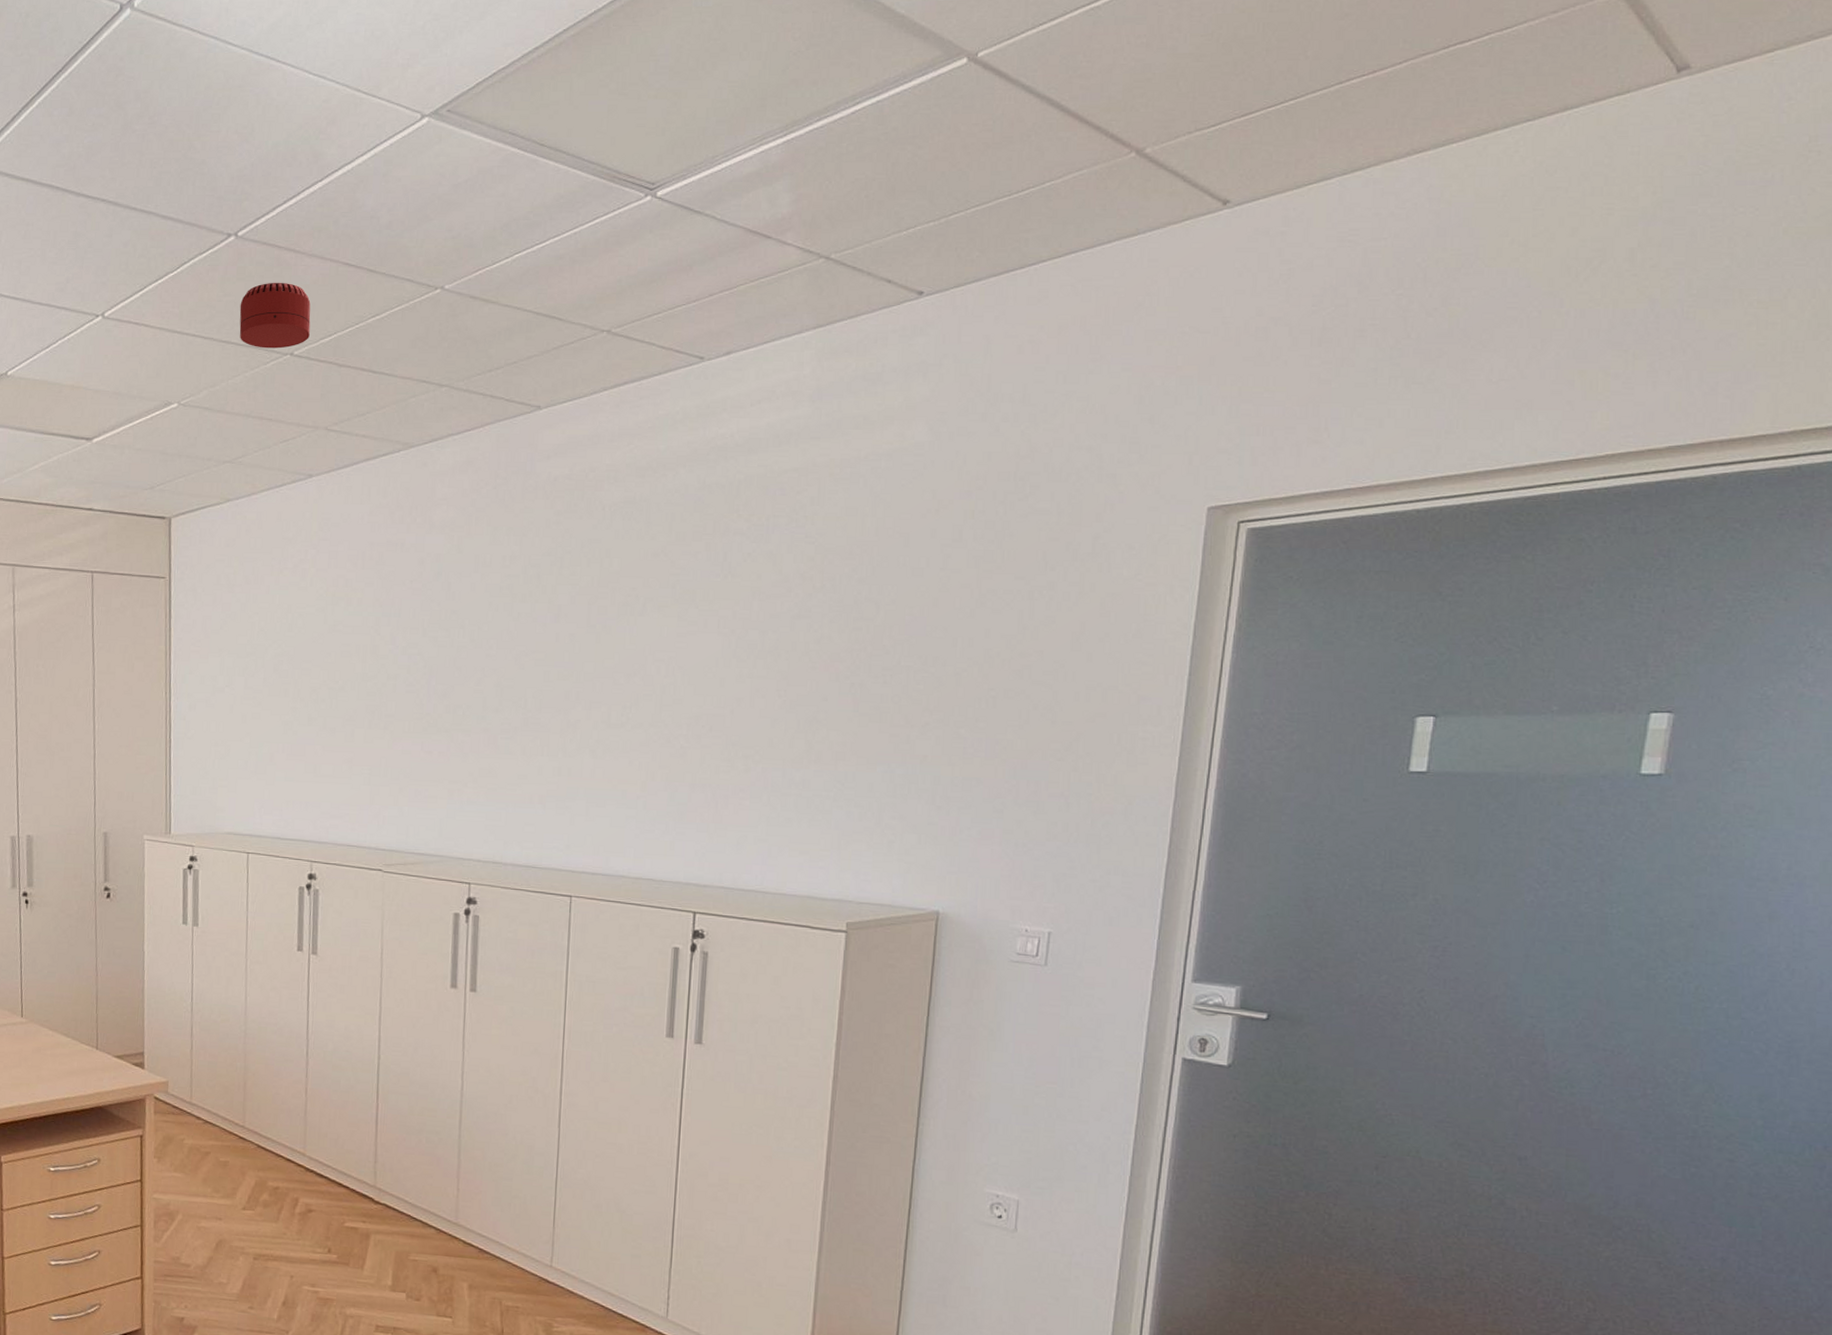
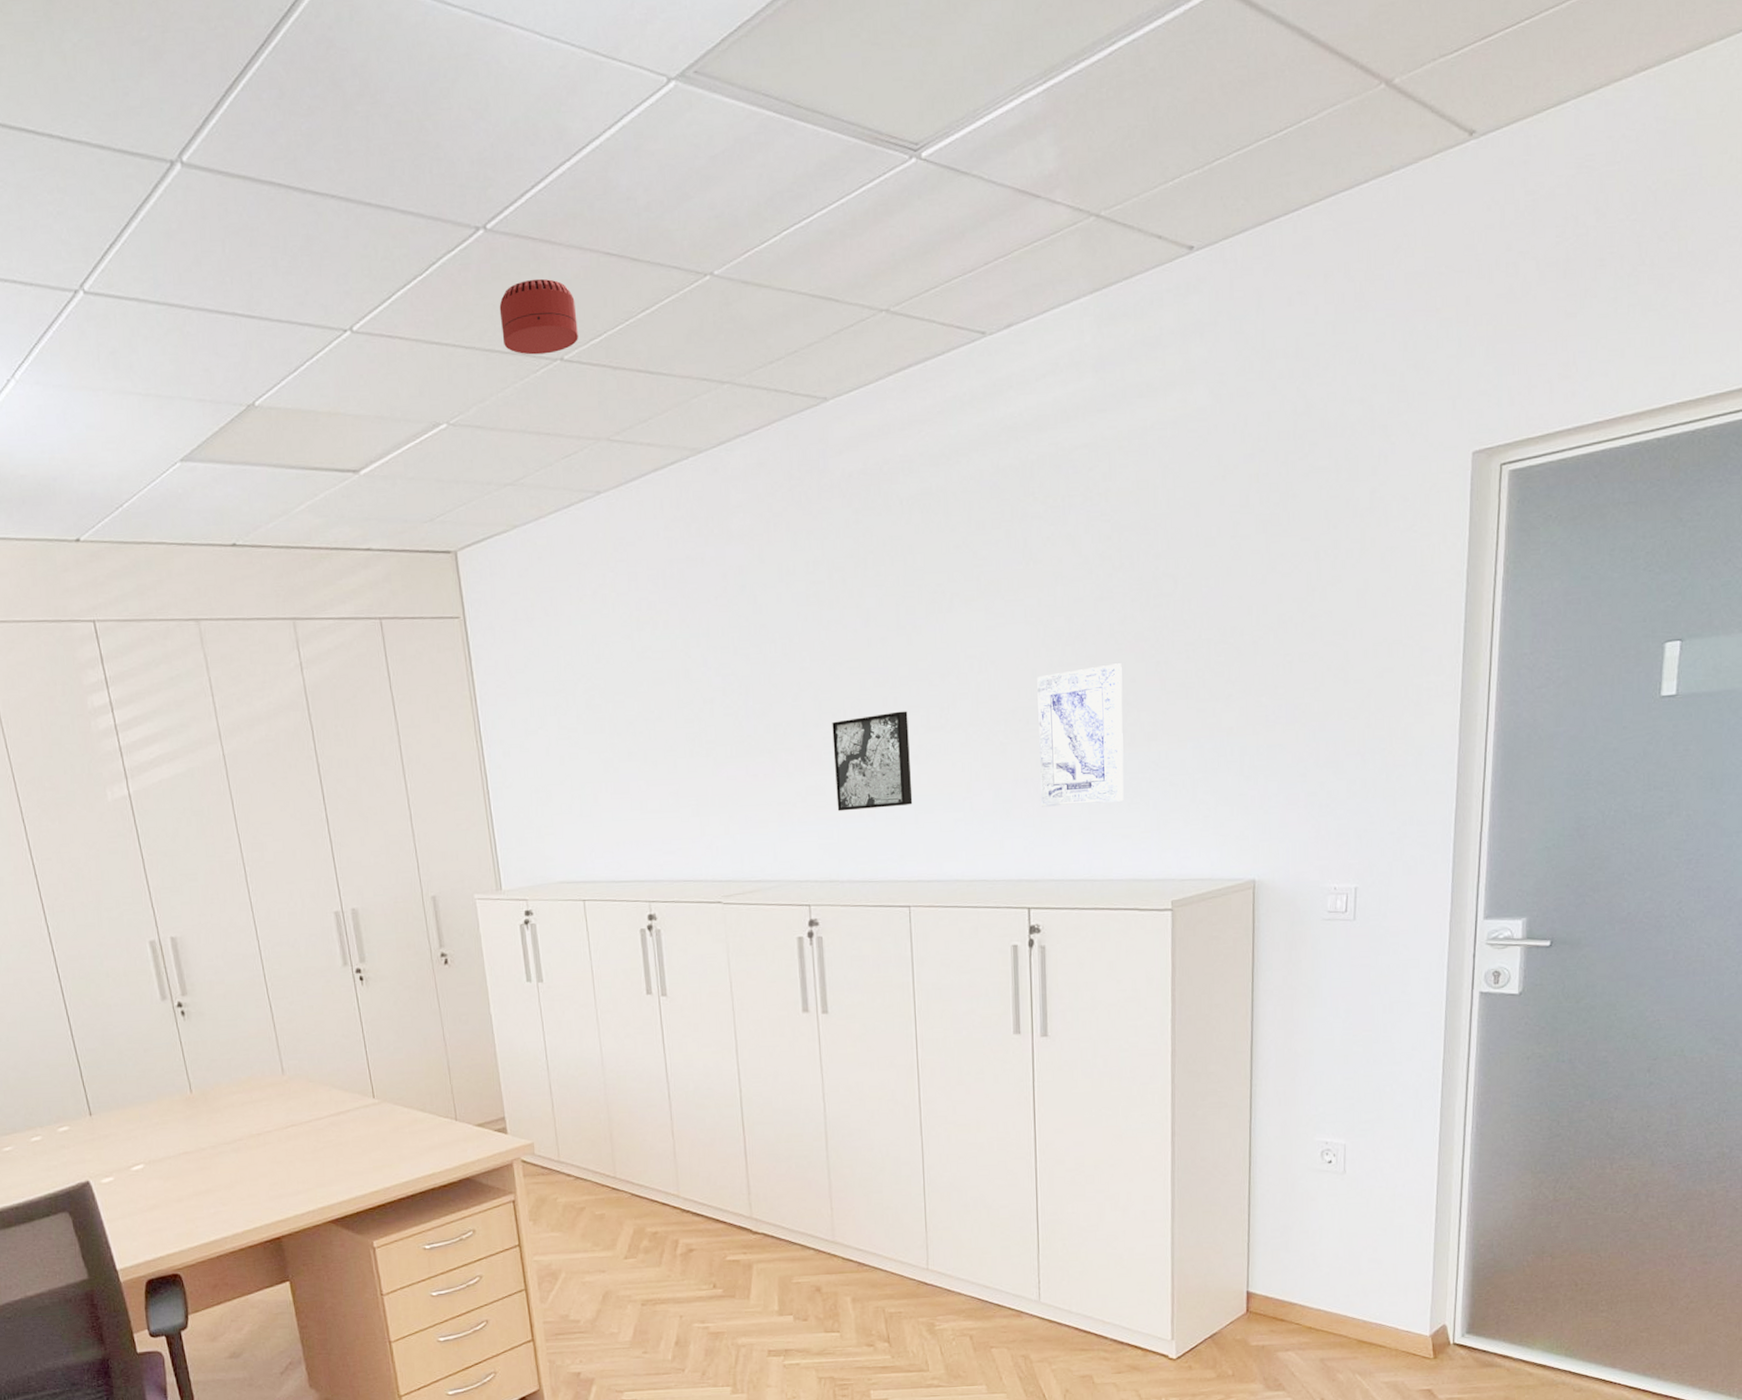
wall art: none [508,705,589,797] -> present [832,711,913,811]
wall art: none [718,681,814,817] -> present [1037,663,1124,807]

